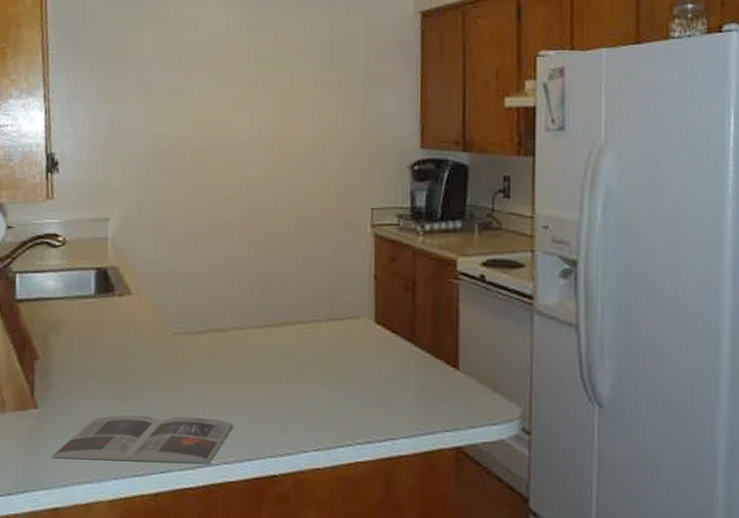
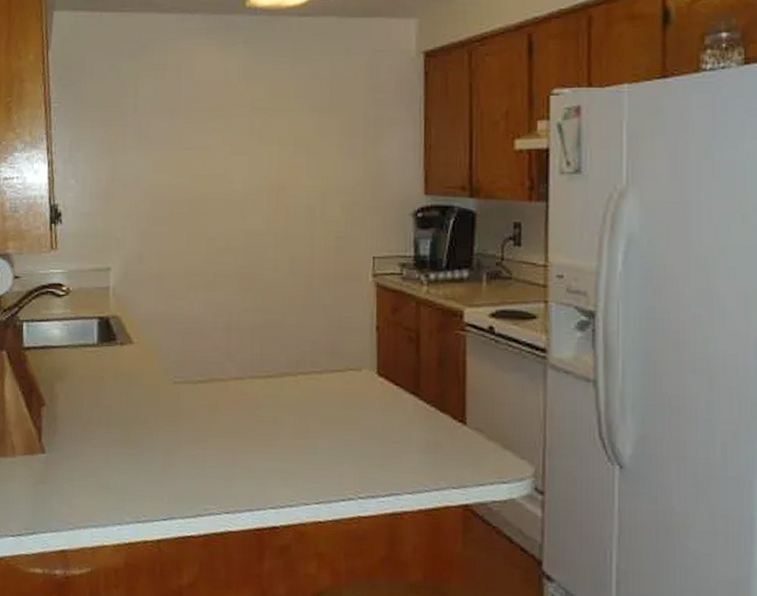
magazine: present [52,414,234,463] -> none [59,461,234,513]

